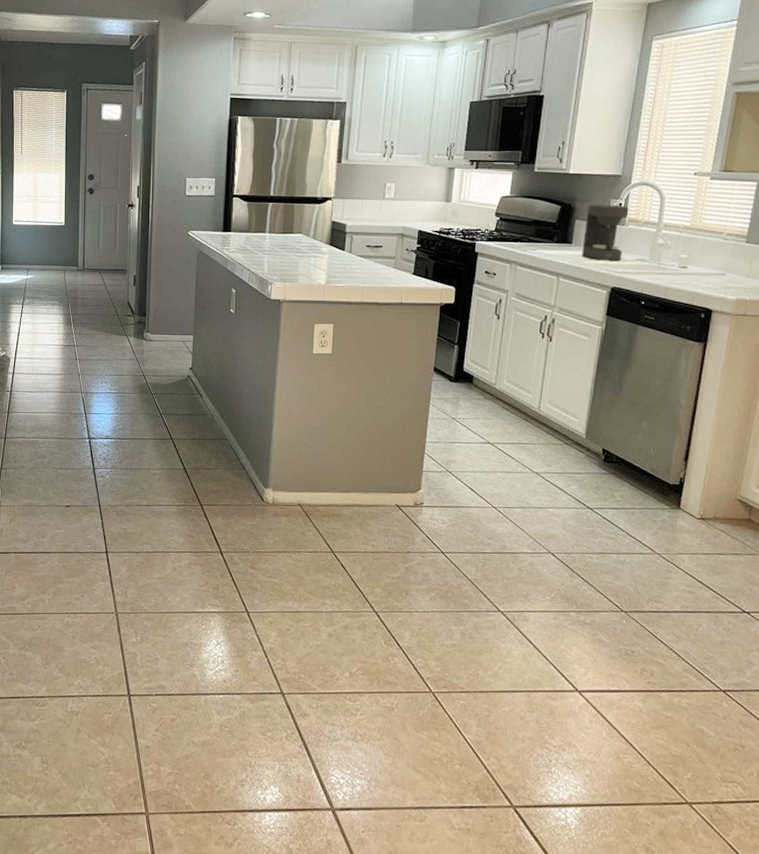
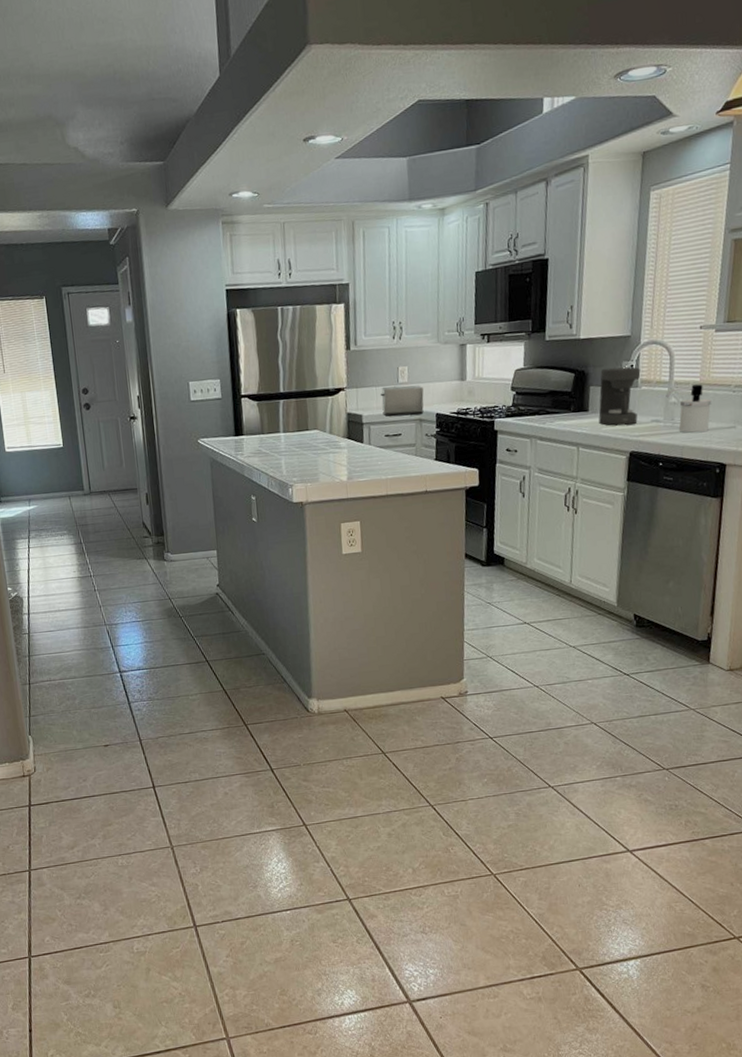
toaster: none [365,200,408,230] -> present [380,385,424,417]
soap dispenser: none [653,229,701,276] -> present [666,384,712,433]

